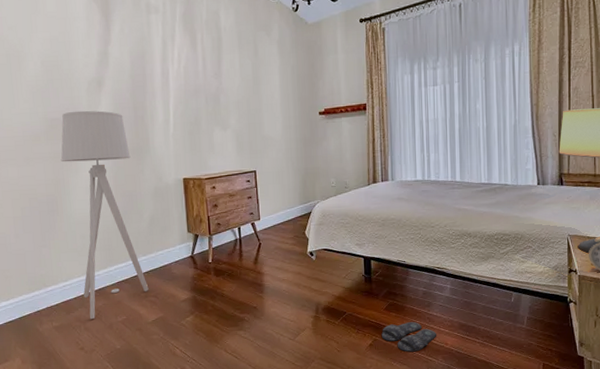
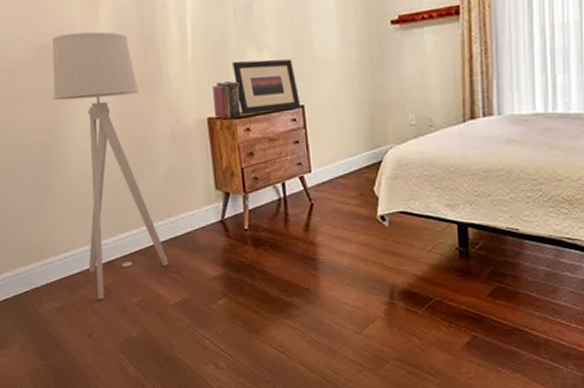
books: none [188,151,210,180] -> present [212,81,242,120]
picture frame: none [204,136,254,177] -> present [232,59,301,115]
slippers: present [381,321,436,352] -> none [483,313,565,355]

